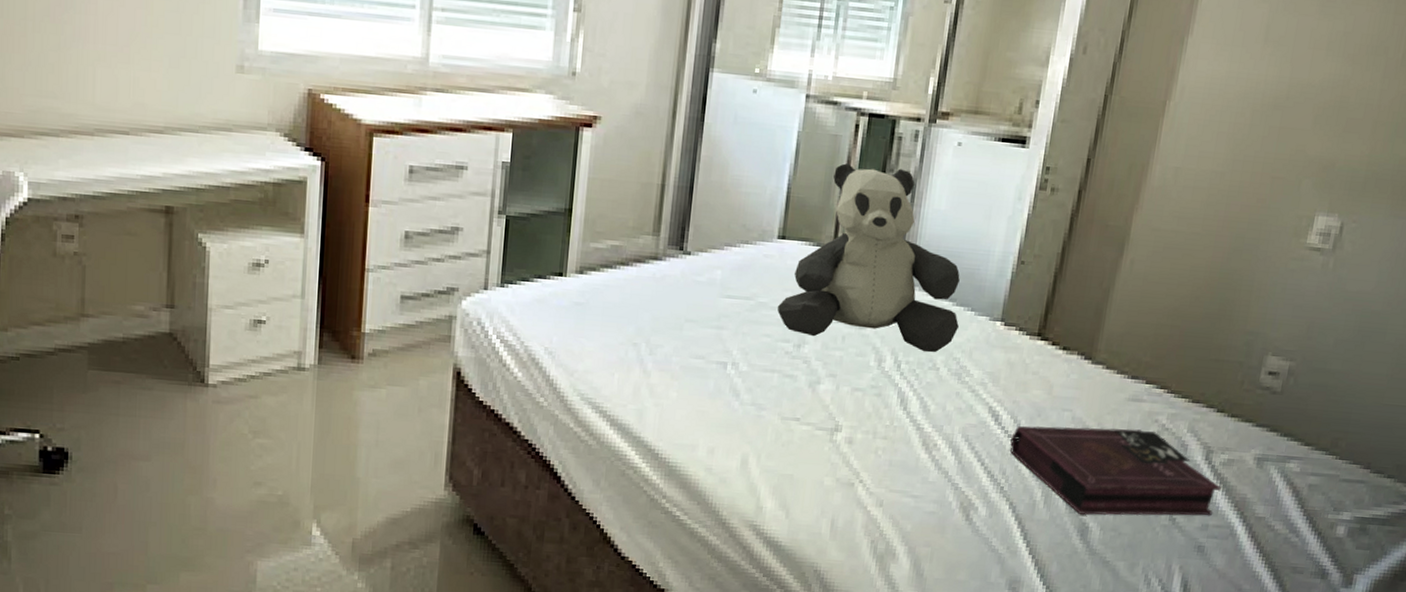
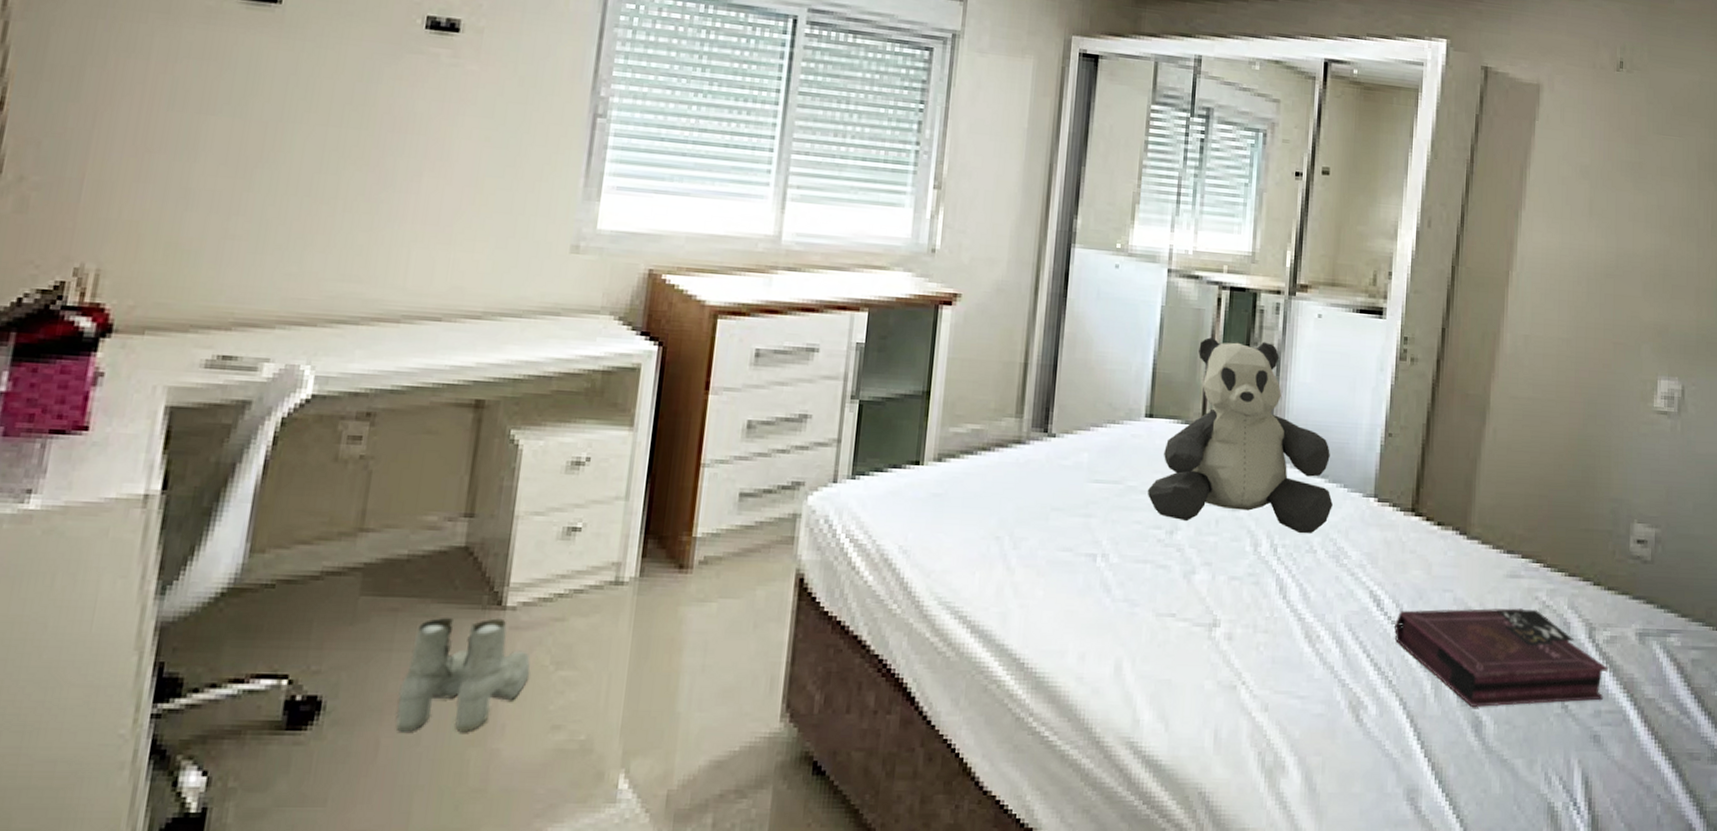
boots: none [128,390,233,483] -> present [396,617,531,732]

